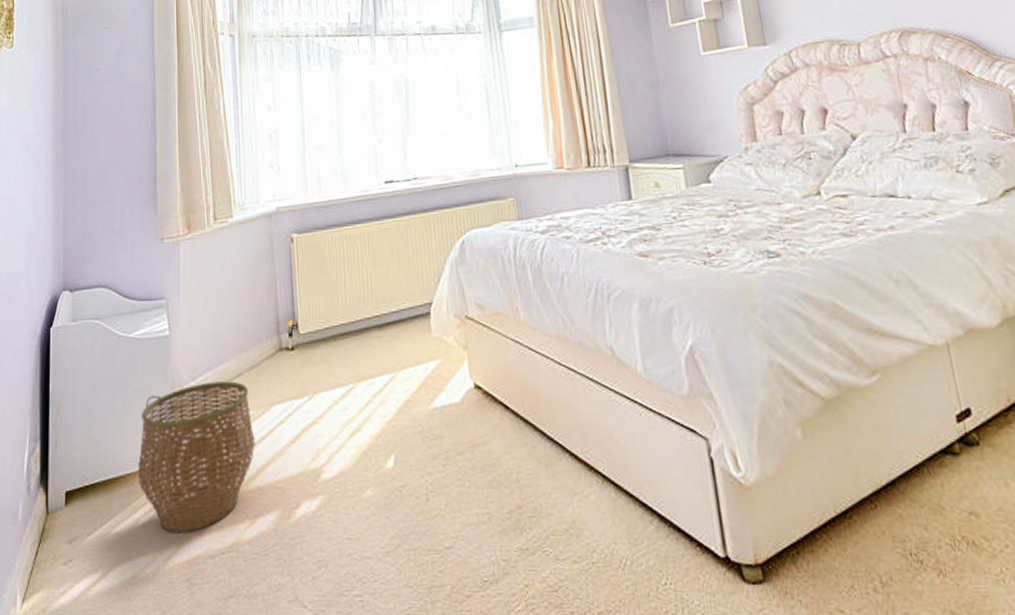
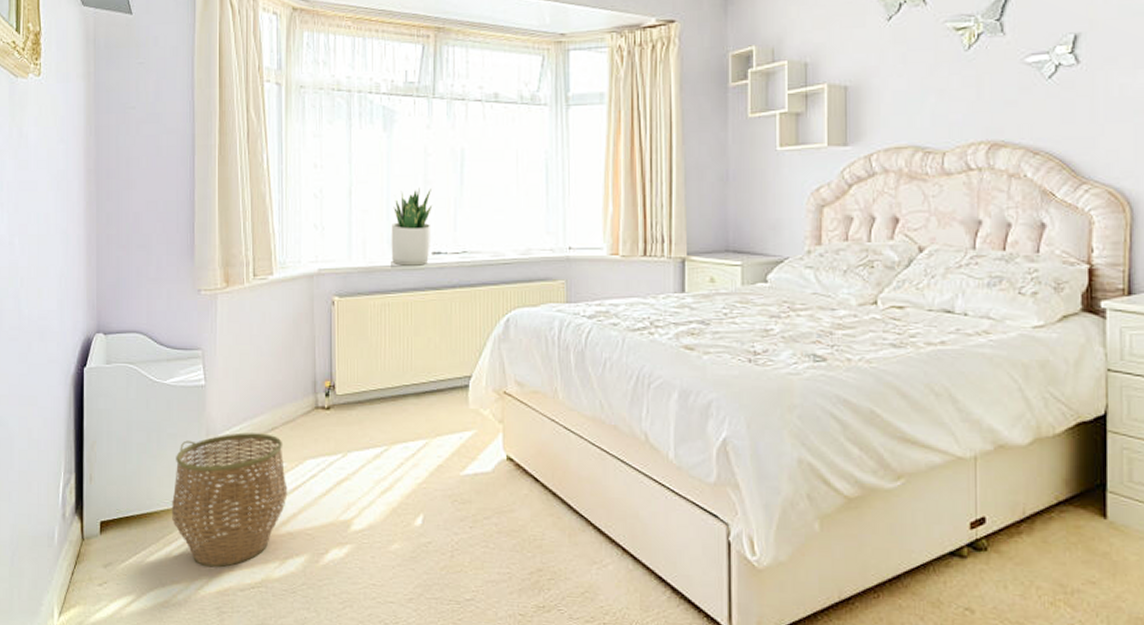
planter: none [344,120,382,197] -> present [391,187,433,266]

